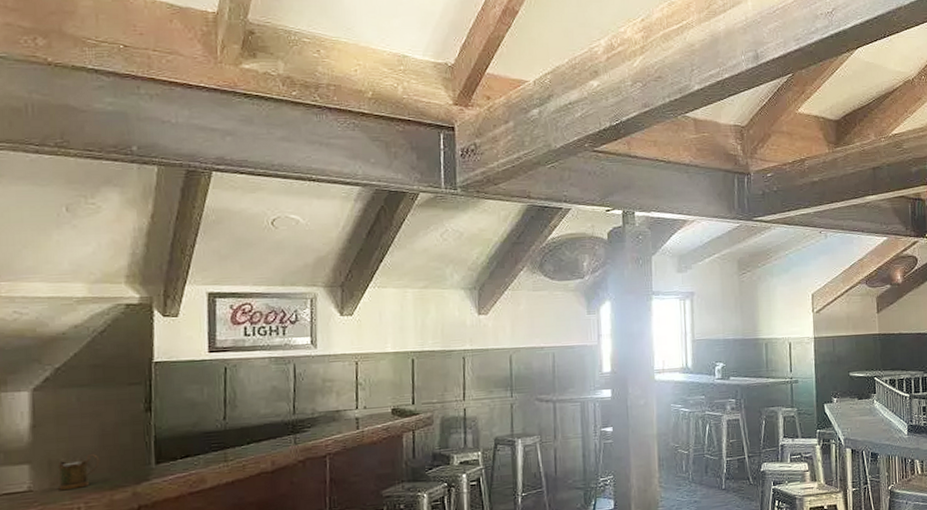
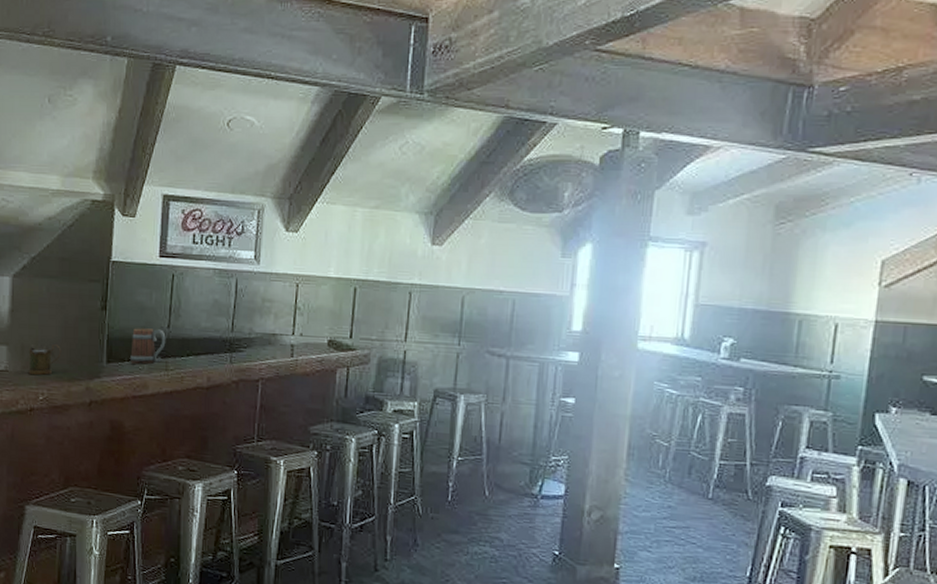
beer mug: none [183,422,223,462] -> present [130,328,166,366]

